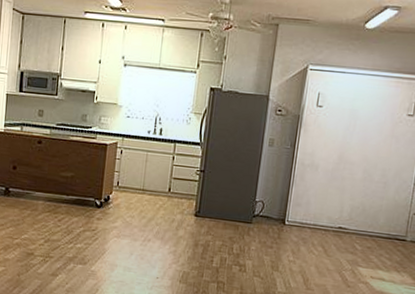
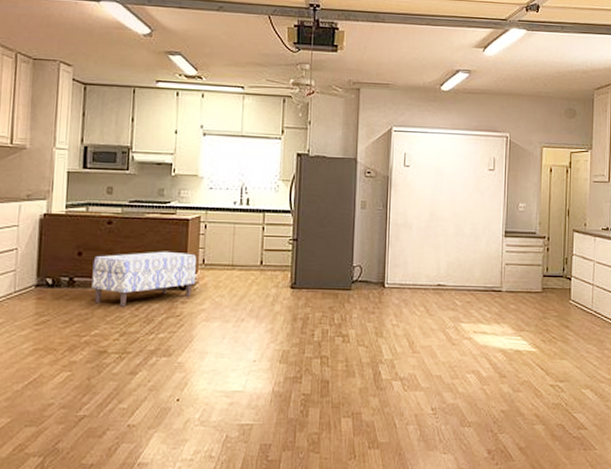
bench: none [23,170,112,218] -> present [91,251,197,307]

